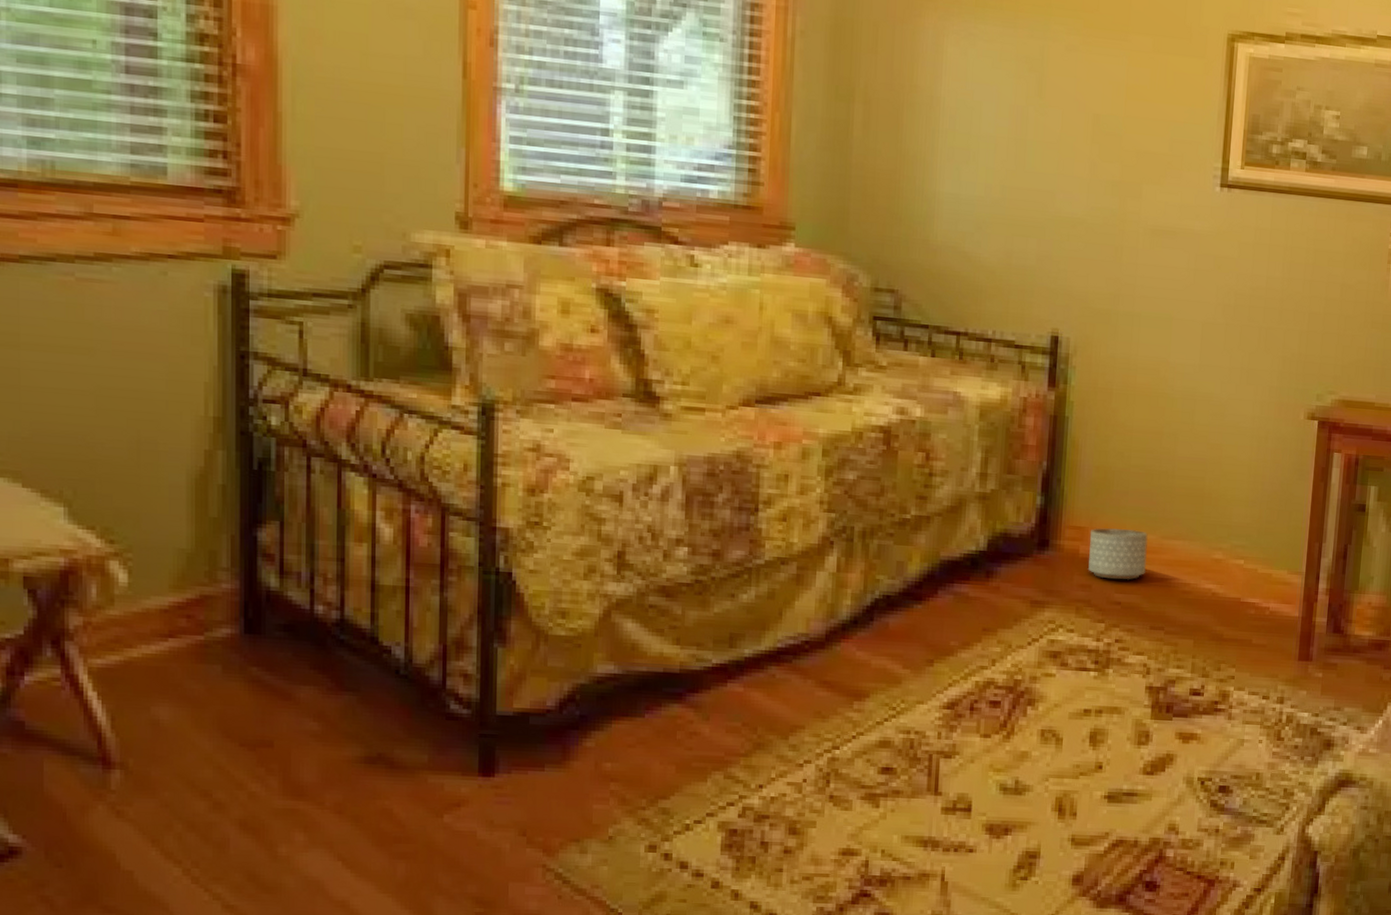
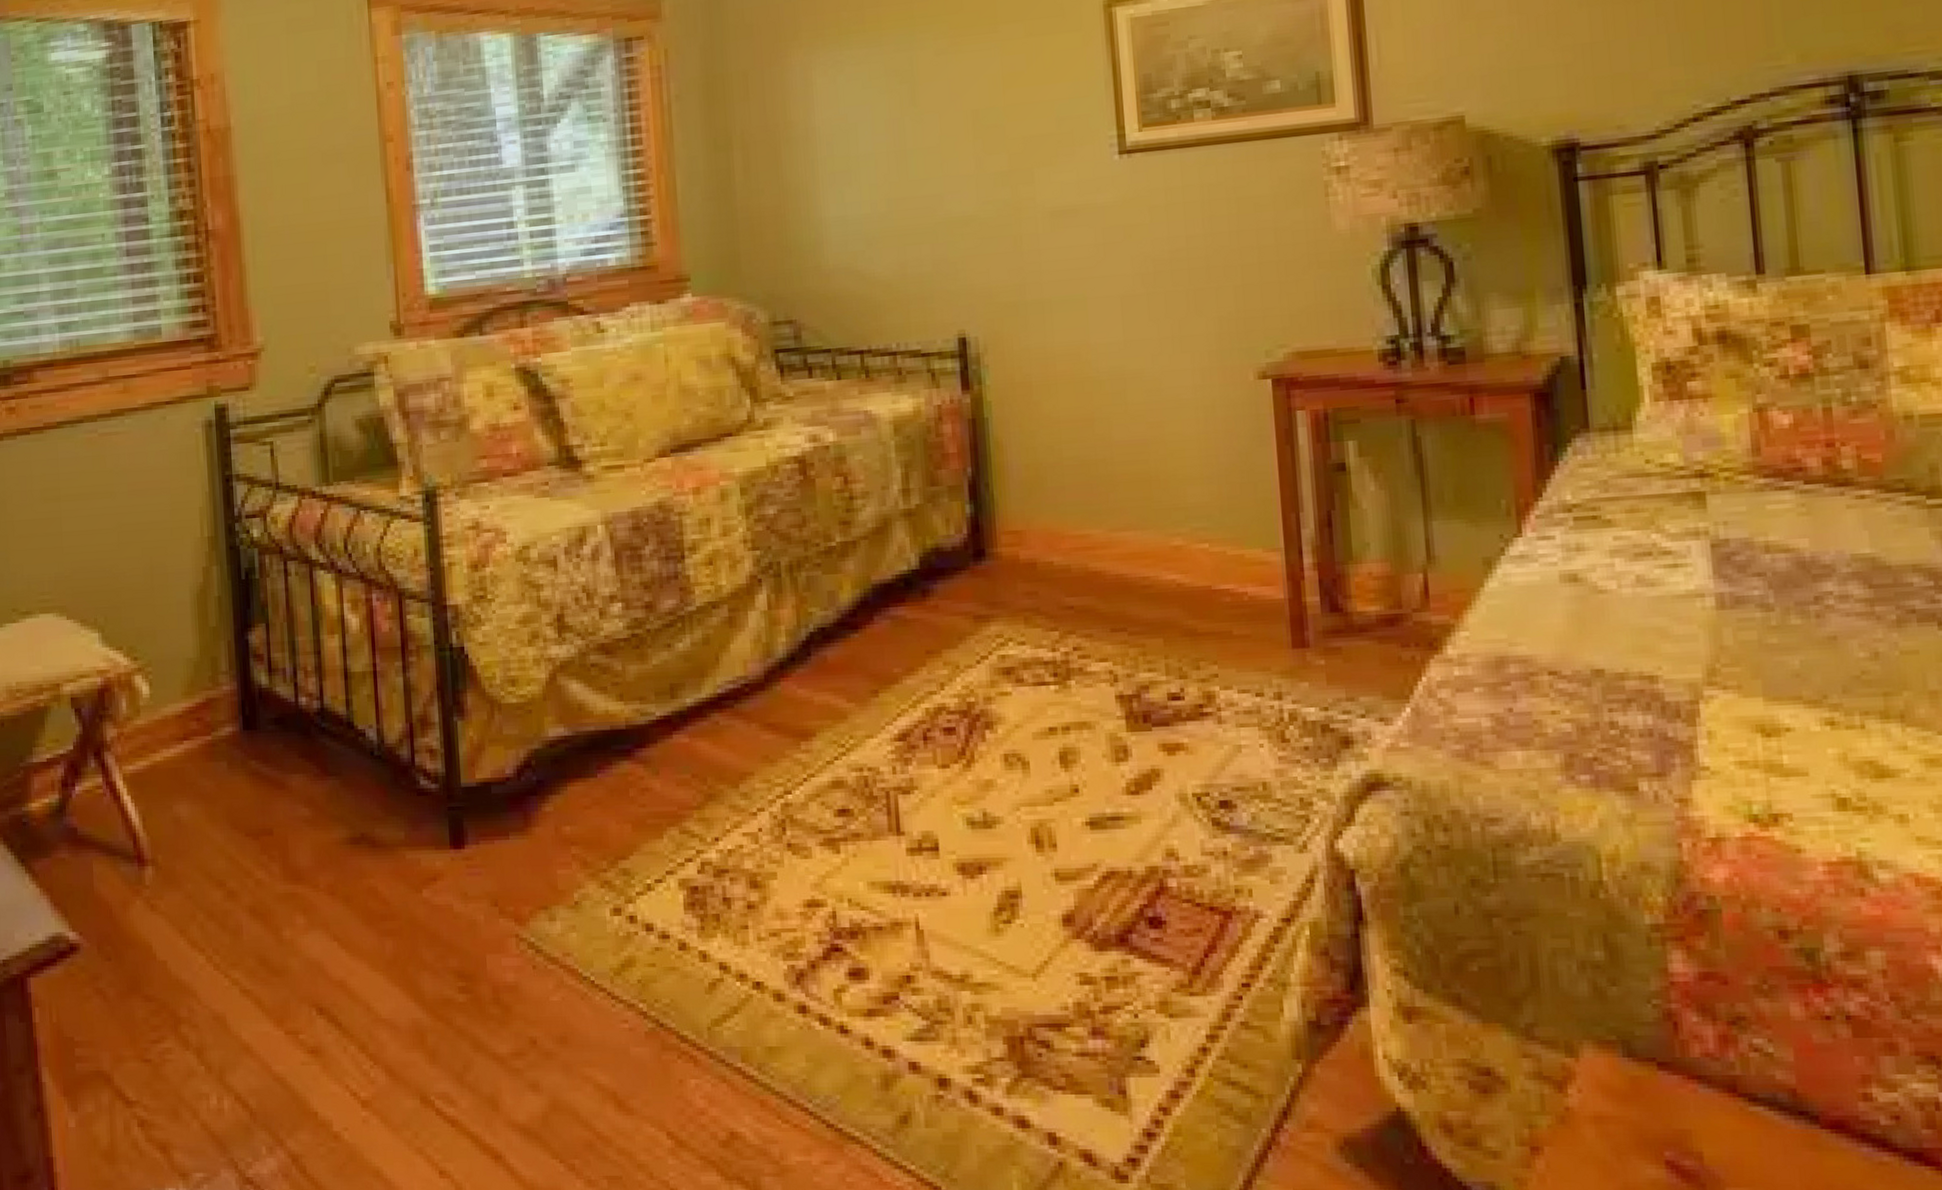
planter: present [1087,528,1148,580] -> none [1028,525,1098,582]

